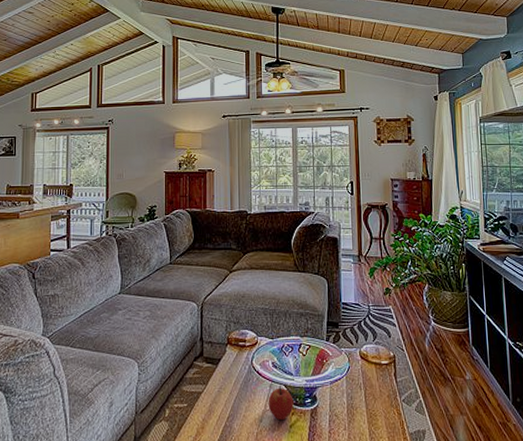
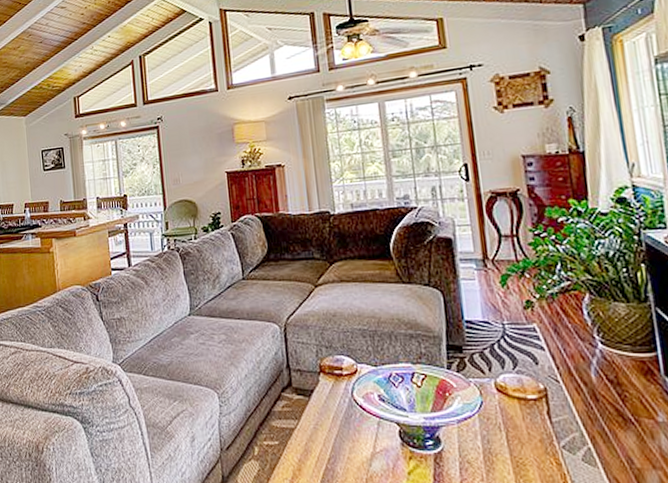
apple: present [268,386,294,421] -> none [376,424,411,466]

